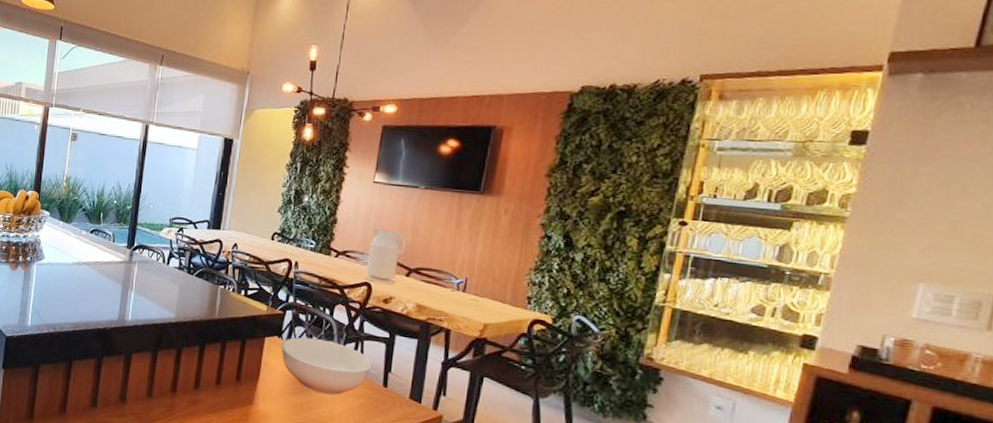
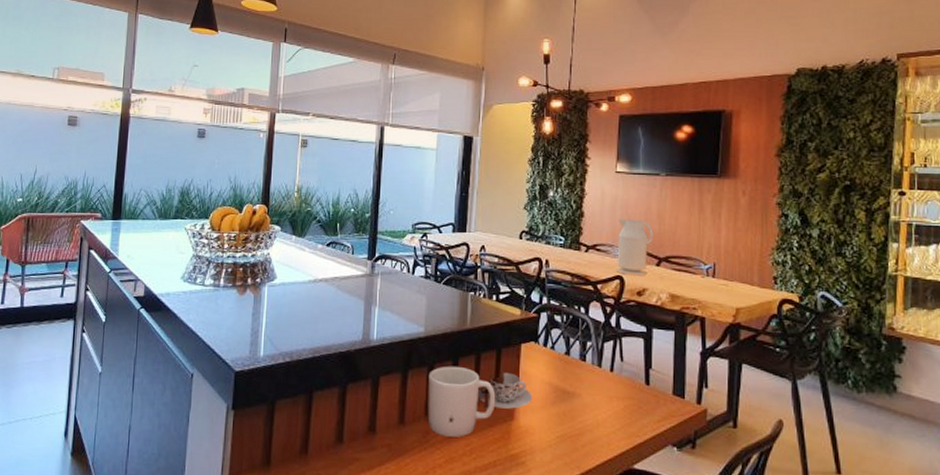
mug: none [173,350,238,415] -> present [427,366,496,437]
teacup: none [221,361,273,395] -> present [478,372,533,409]
bowl: present [280,337,372,395] -> none [538,340,632,400]

